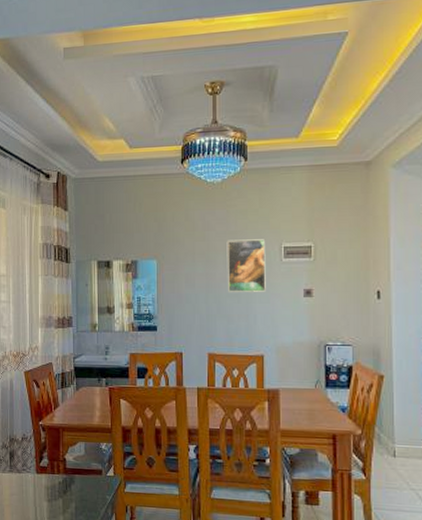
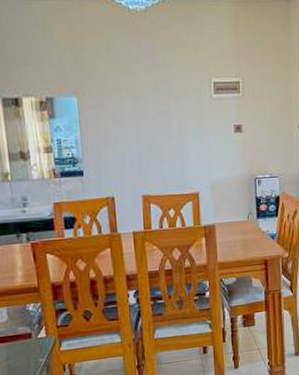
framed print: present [227,239,266,292] -> none [154,74,198,130]

